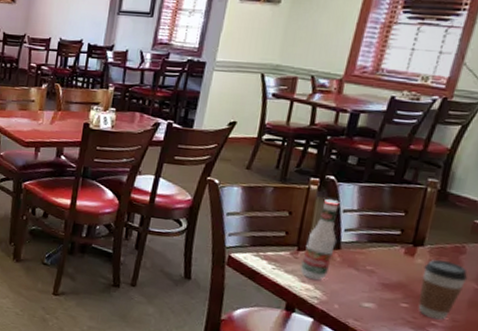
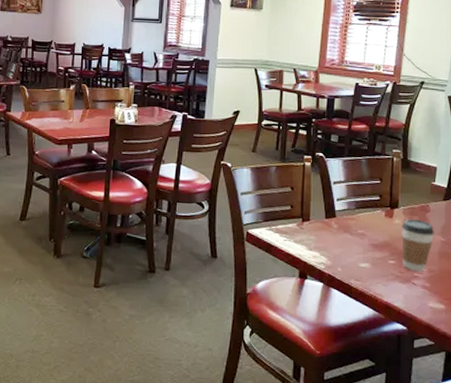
tabasco sauce: present [299,198,340,281] -> none [306,173,332,247]

